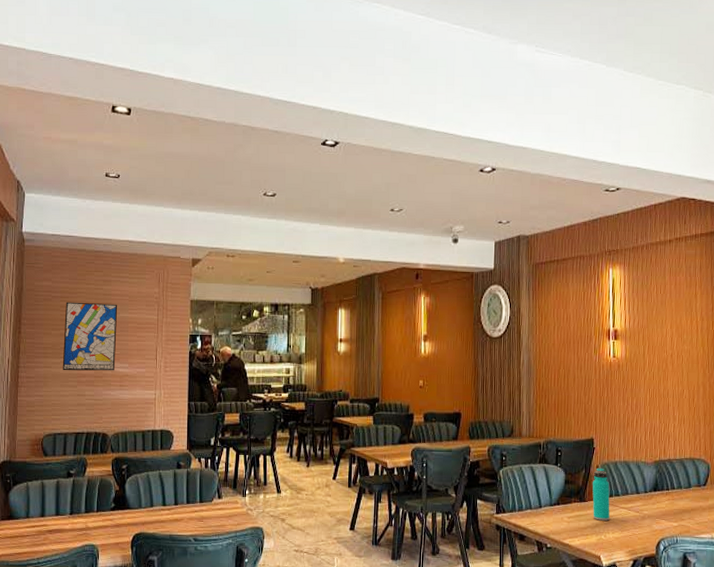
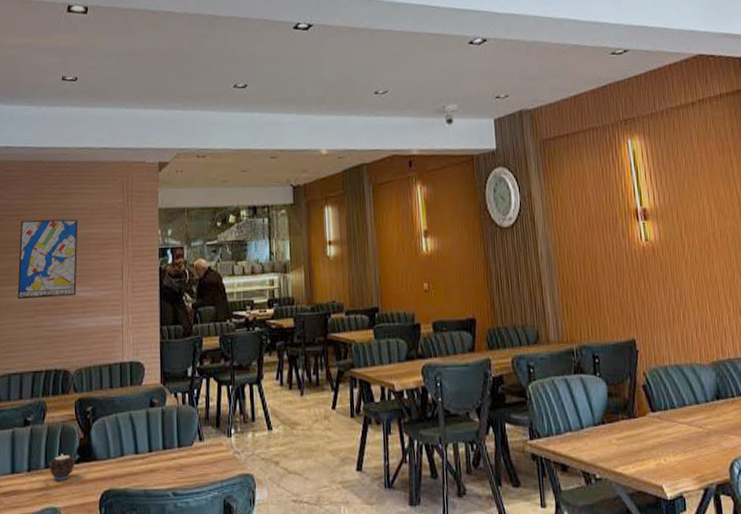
candle: none [88,501,112,523] -> present [49,453,76,481]
water bottle: present [592,468,610,521] -> none [641,374,668,441]

